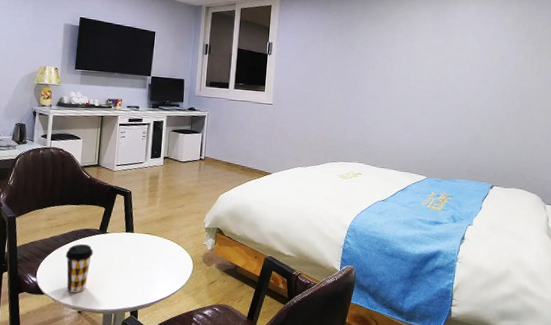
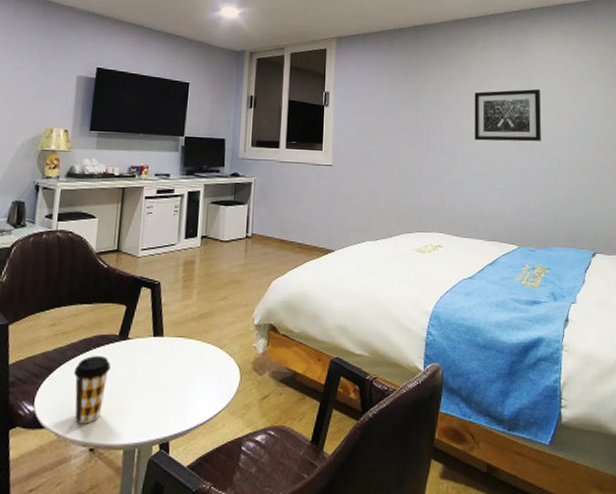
wall art: none [395,44,457,91] -> present [474,89,541,142]

